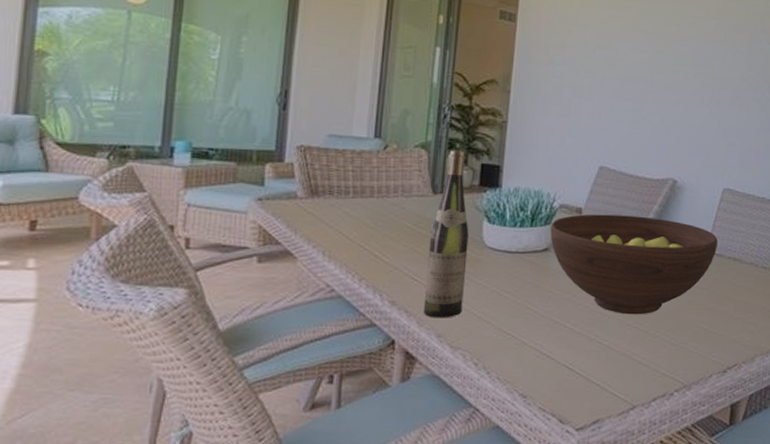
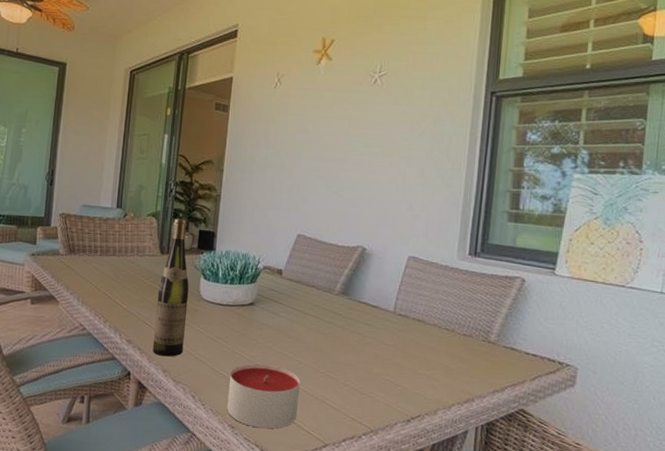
candle: none [517,319,604,395] -> present [227,363,300,429]
fruit bowl: present [550,214,718,315] -> none [255,275,403,365]

